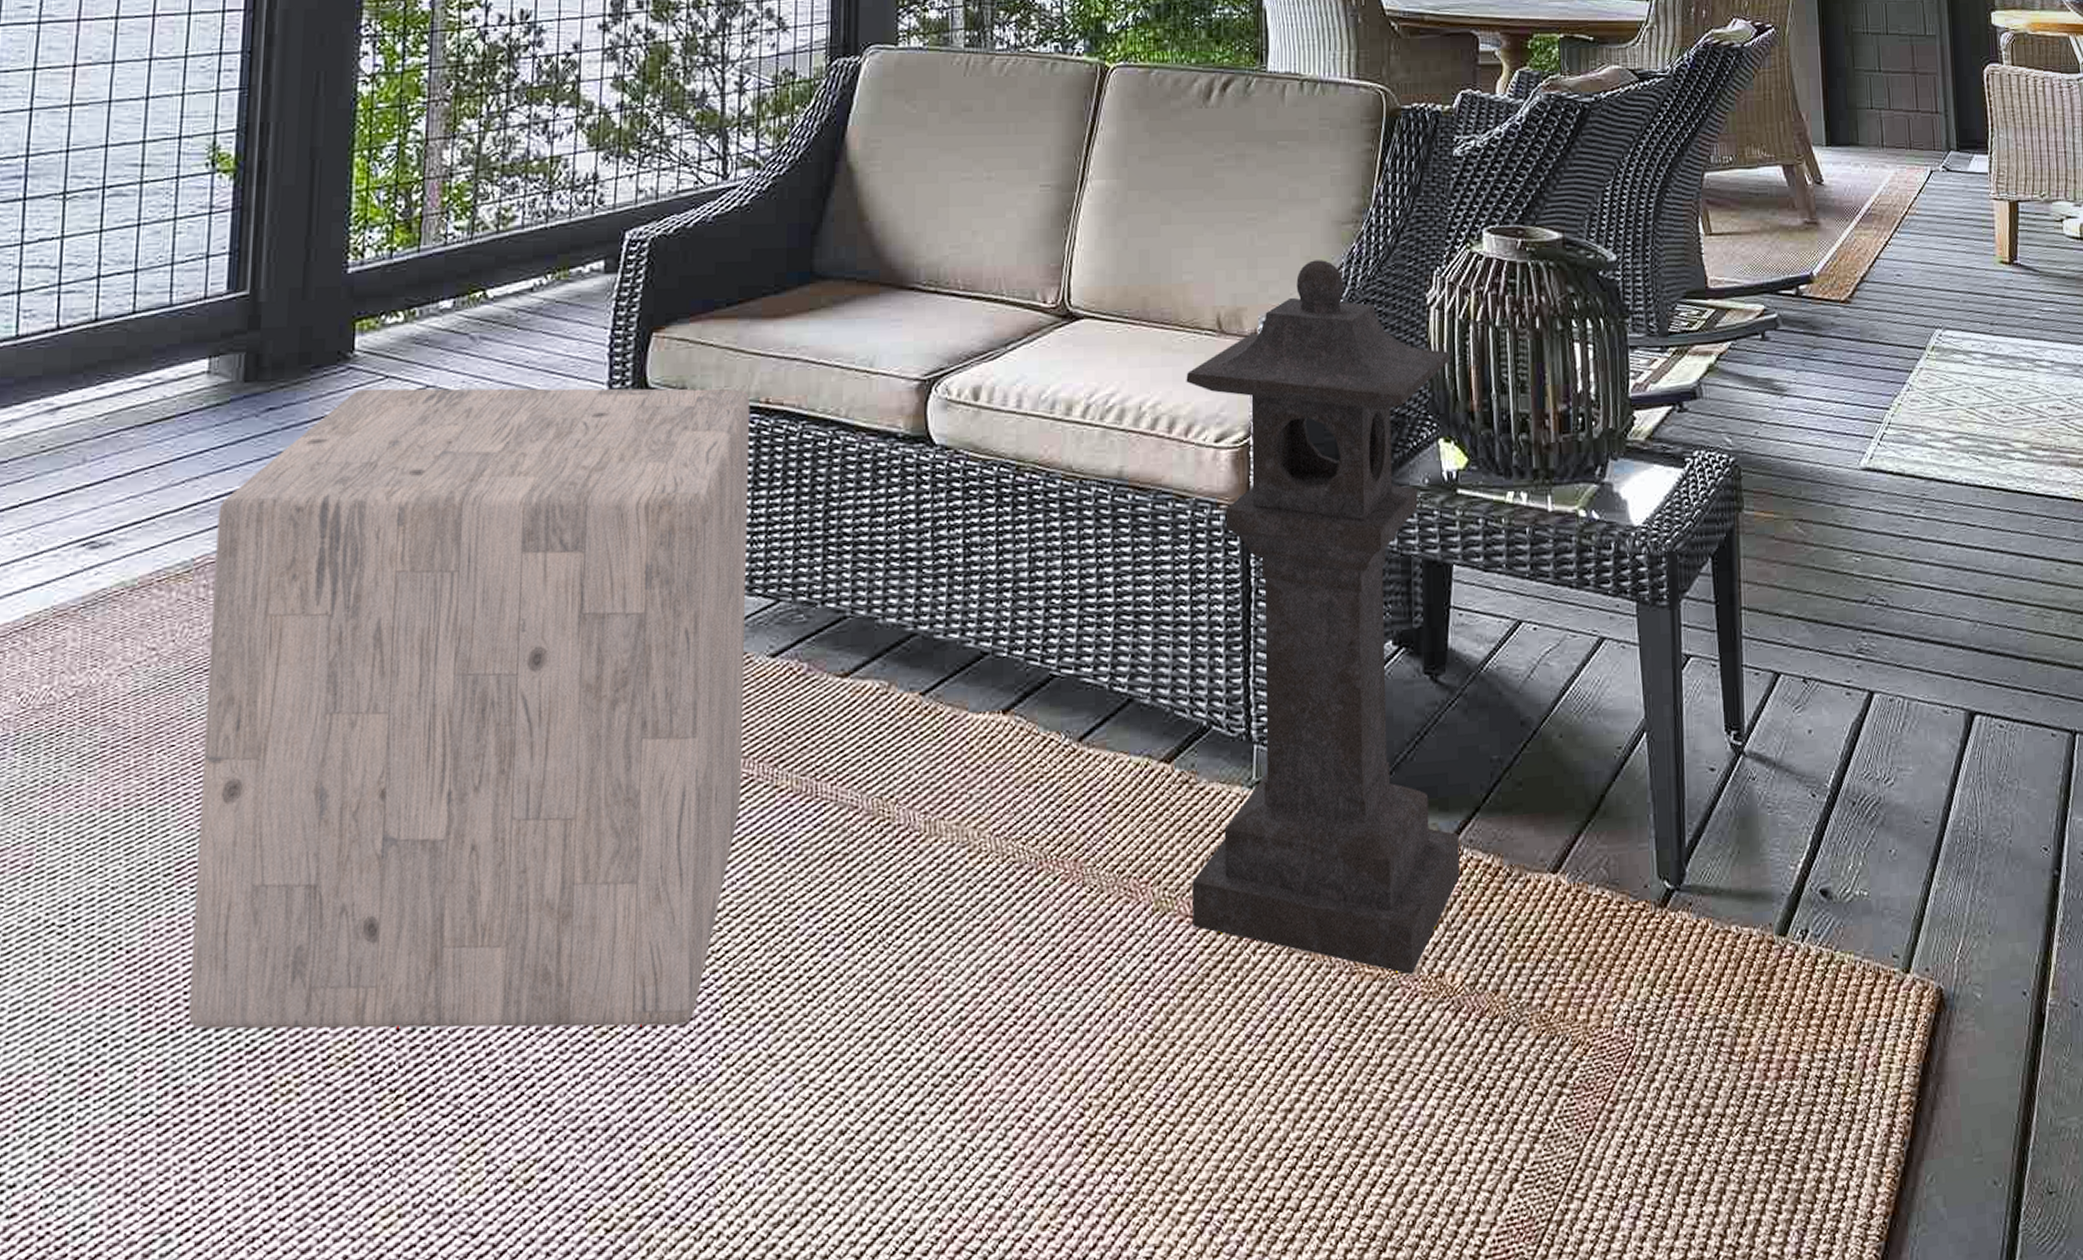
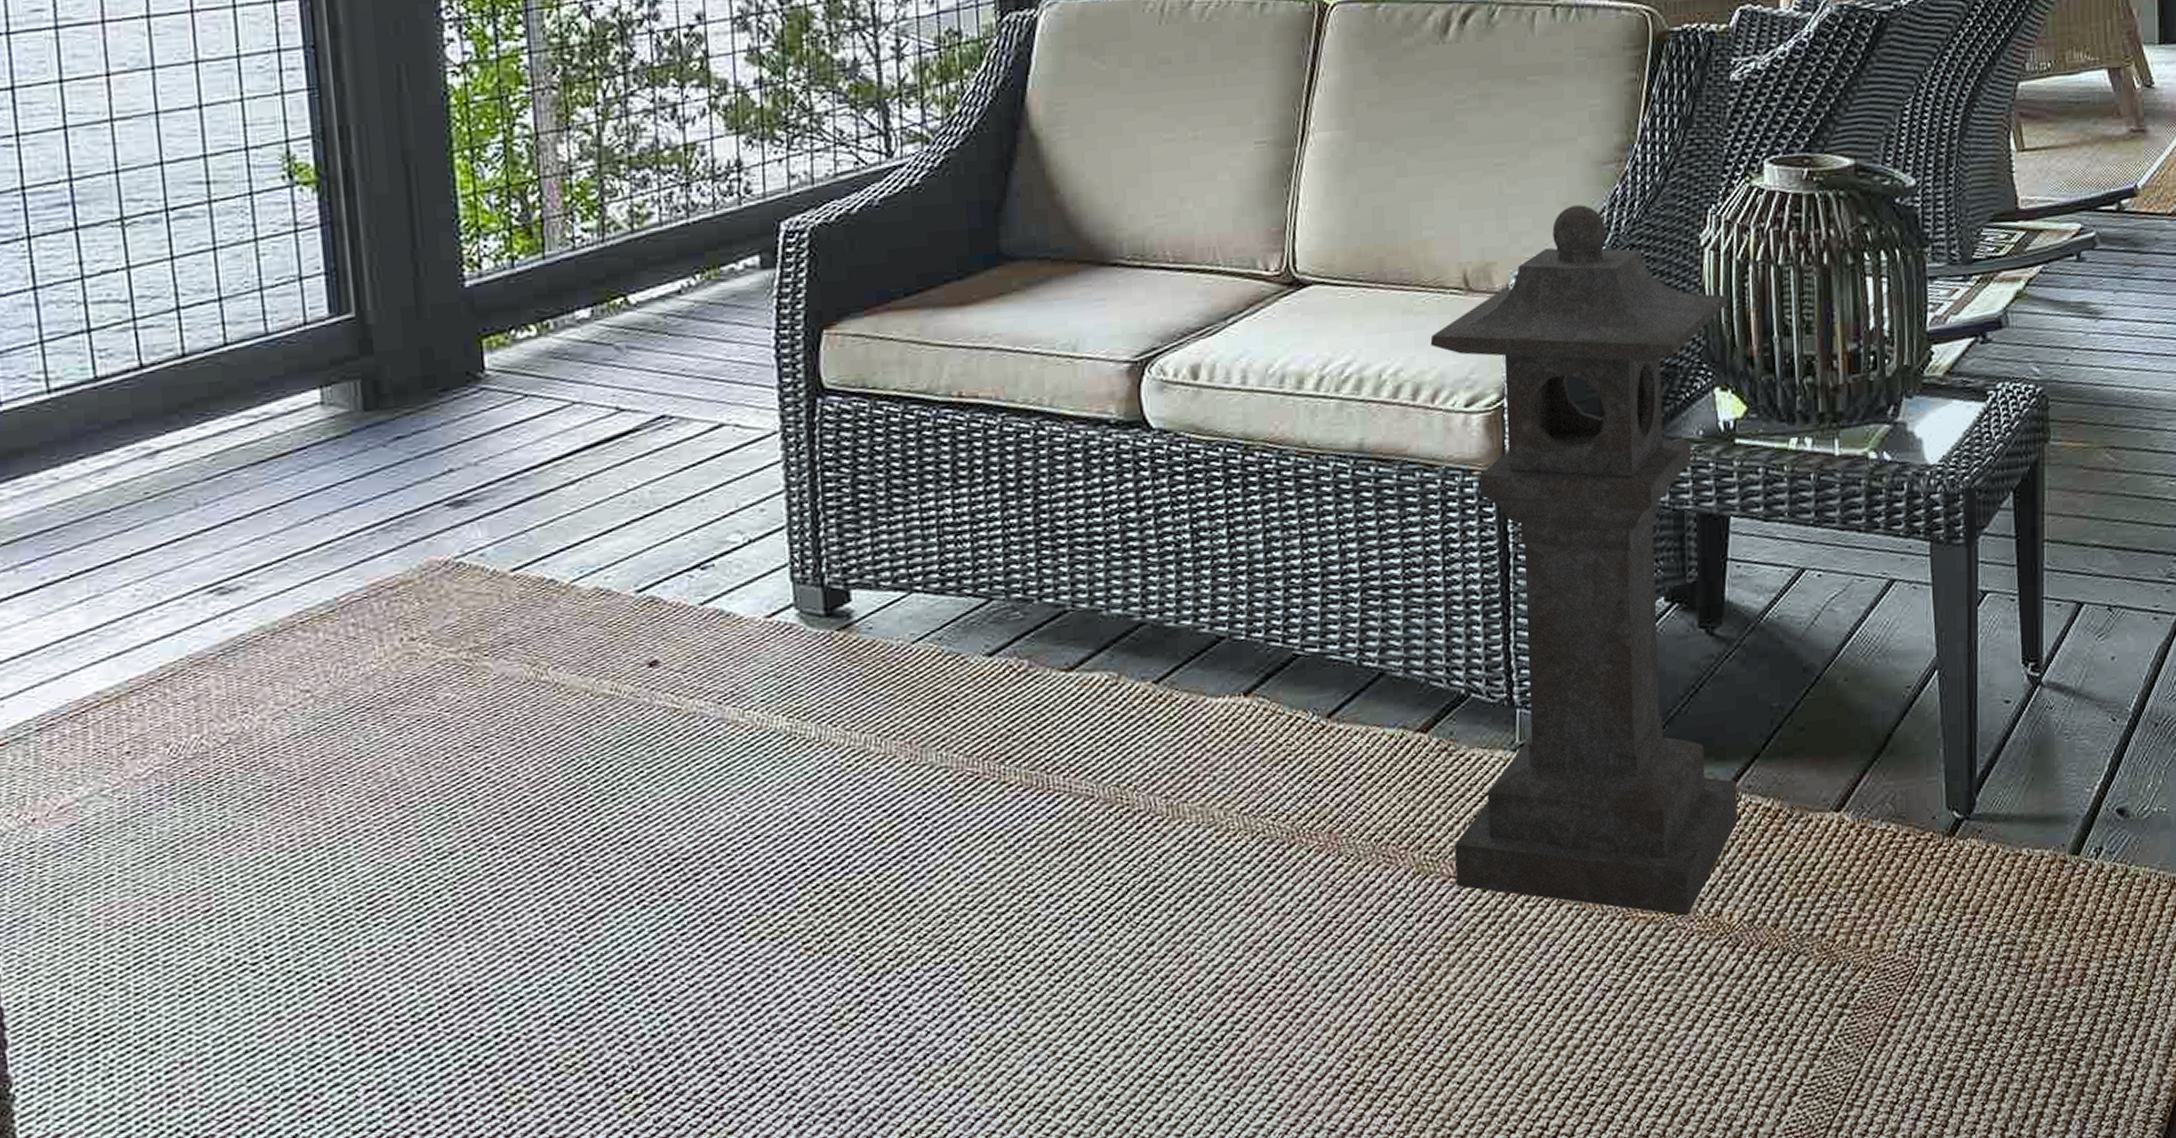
stool: present [188,388,751,1030] -> none [356,384,968,1049]

